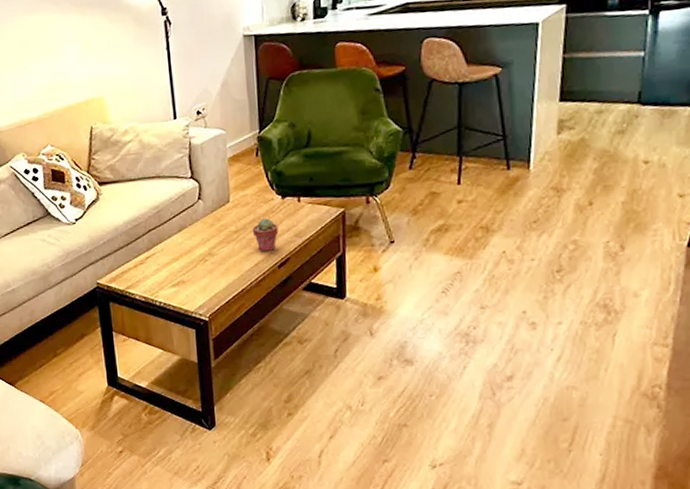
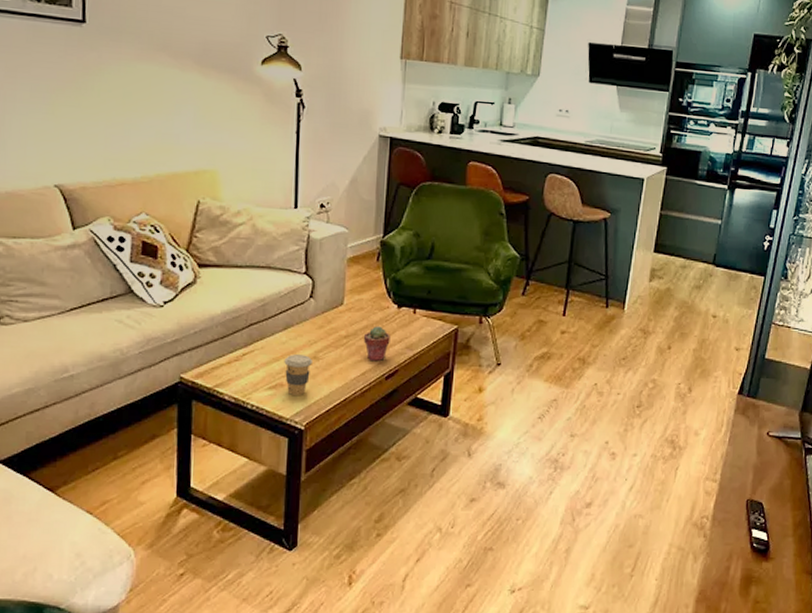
coffee cup: none [183,252,208,290] -> present [284,354,312,395]

